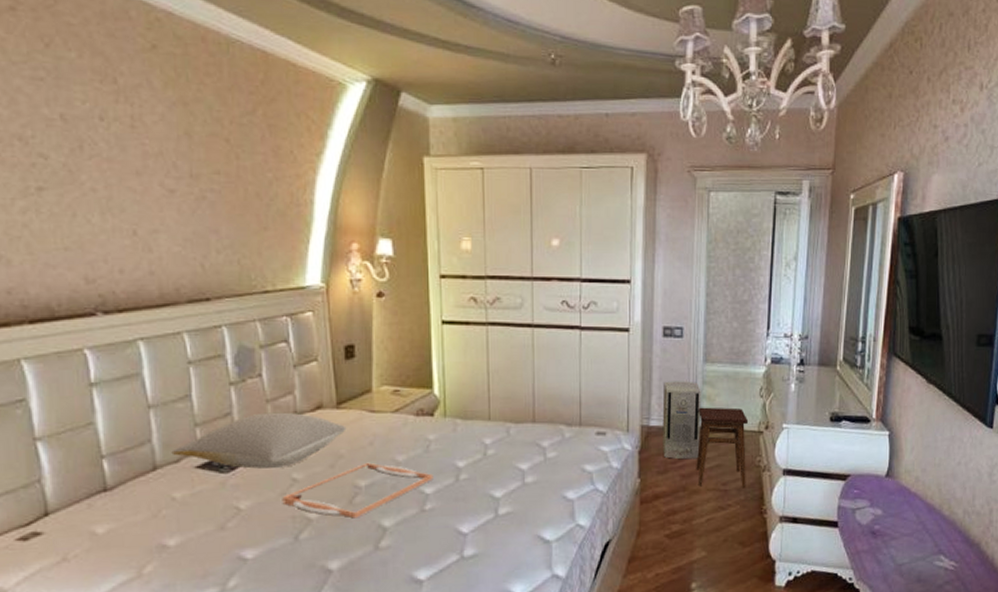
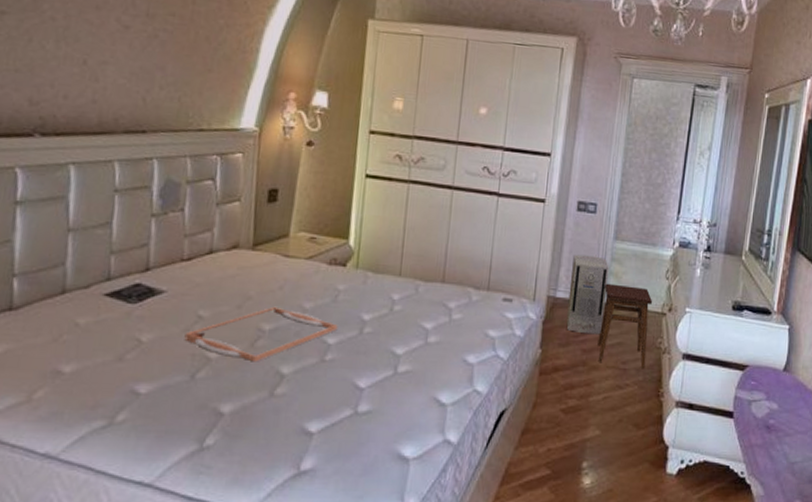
pillow: present [171,412,347,470] -> none [83,246,259,305]

